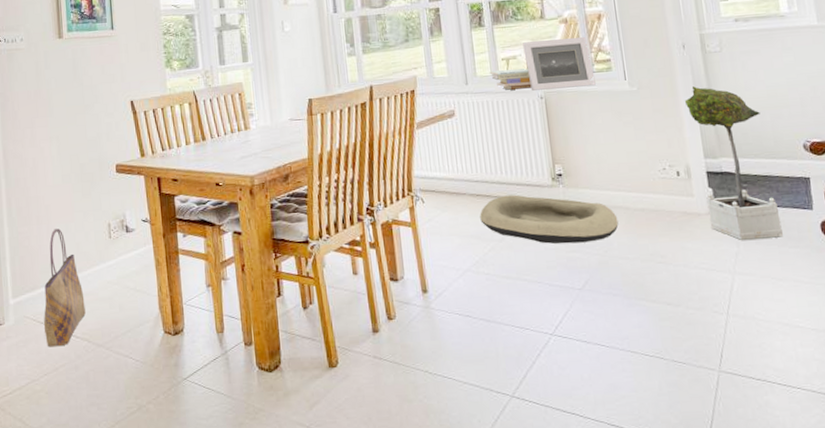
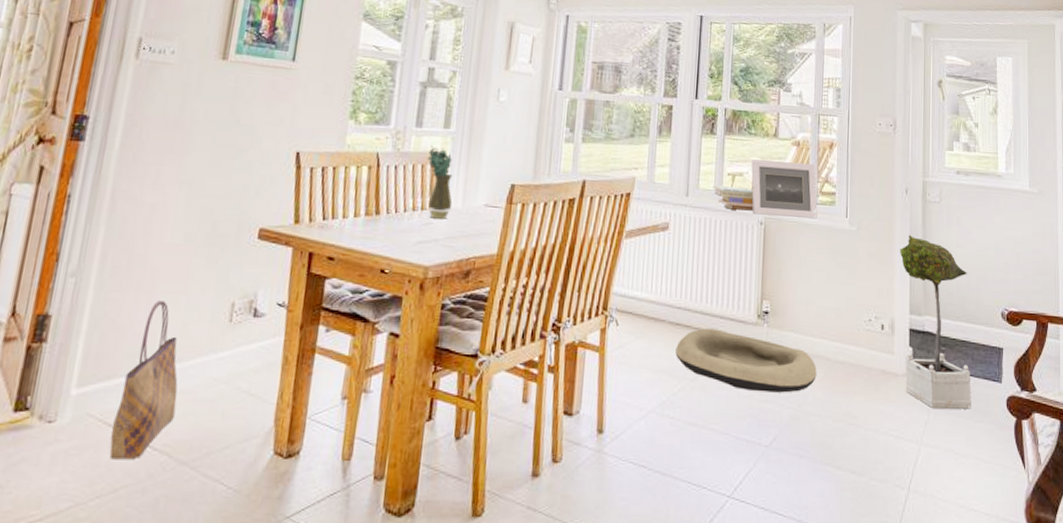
vase: none [234,78,263,137] -> present [427,145,453,219]

